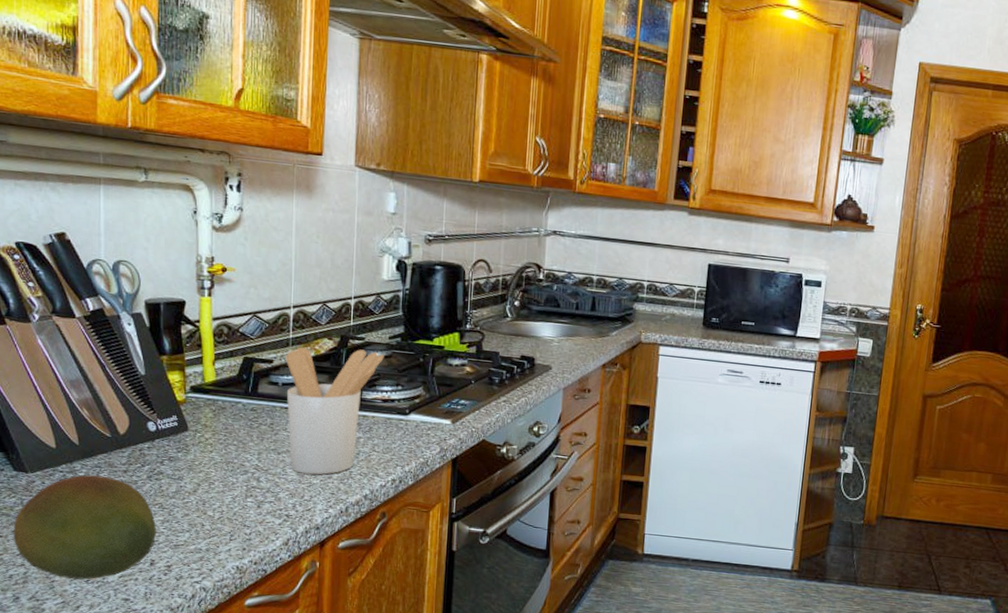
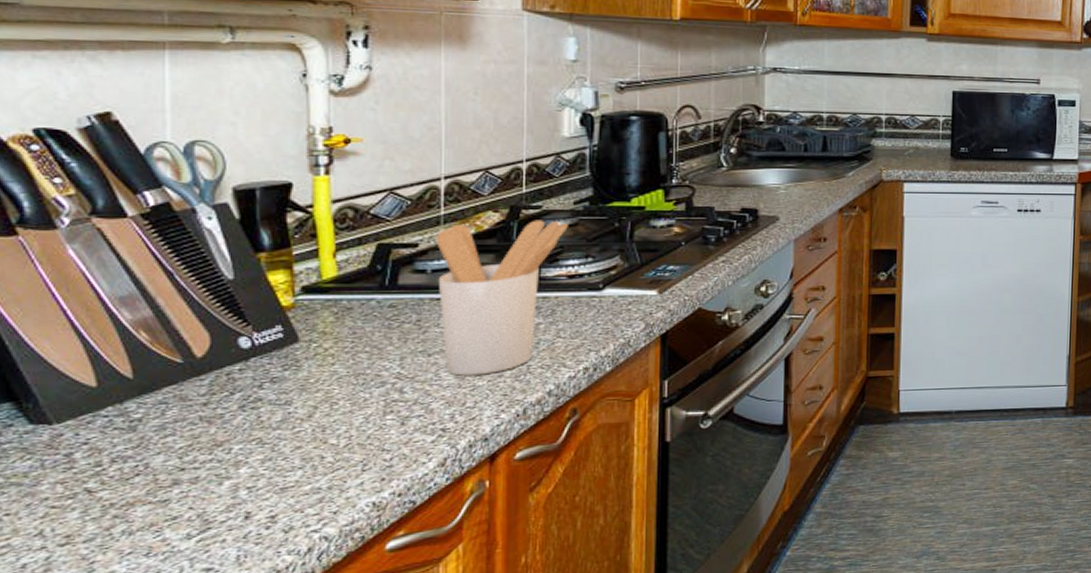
fruit: present [13,474,157,580] -> none [28,414,255,556]

